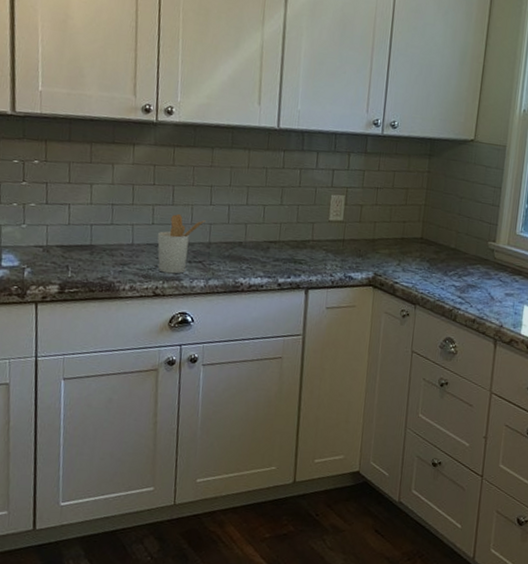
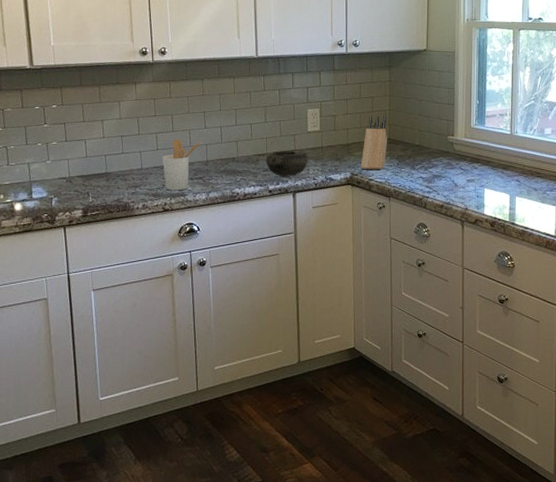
bowl: none [277,239,328,270] -> present [266,150,309,176]
knife block: none [385,209,421,272] -> present [360,115,387,170]

